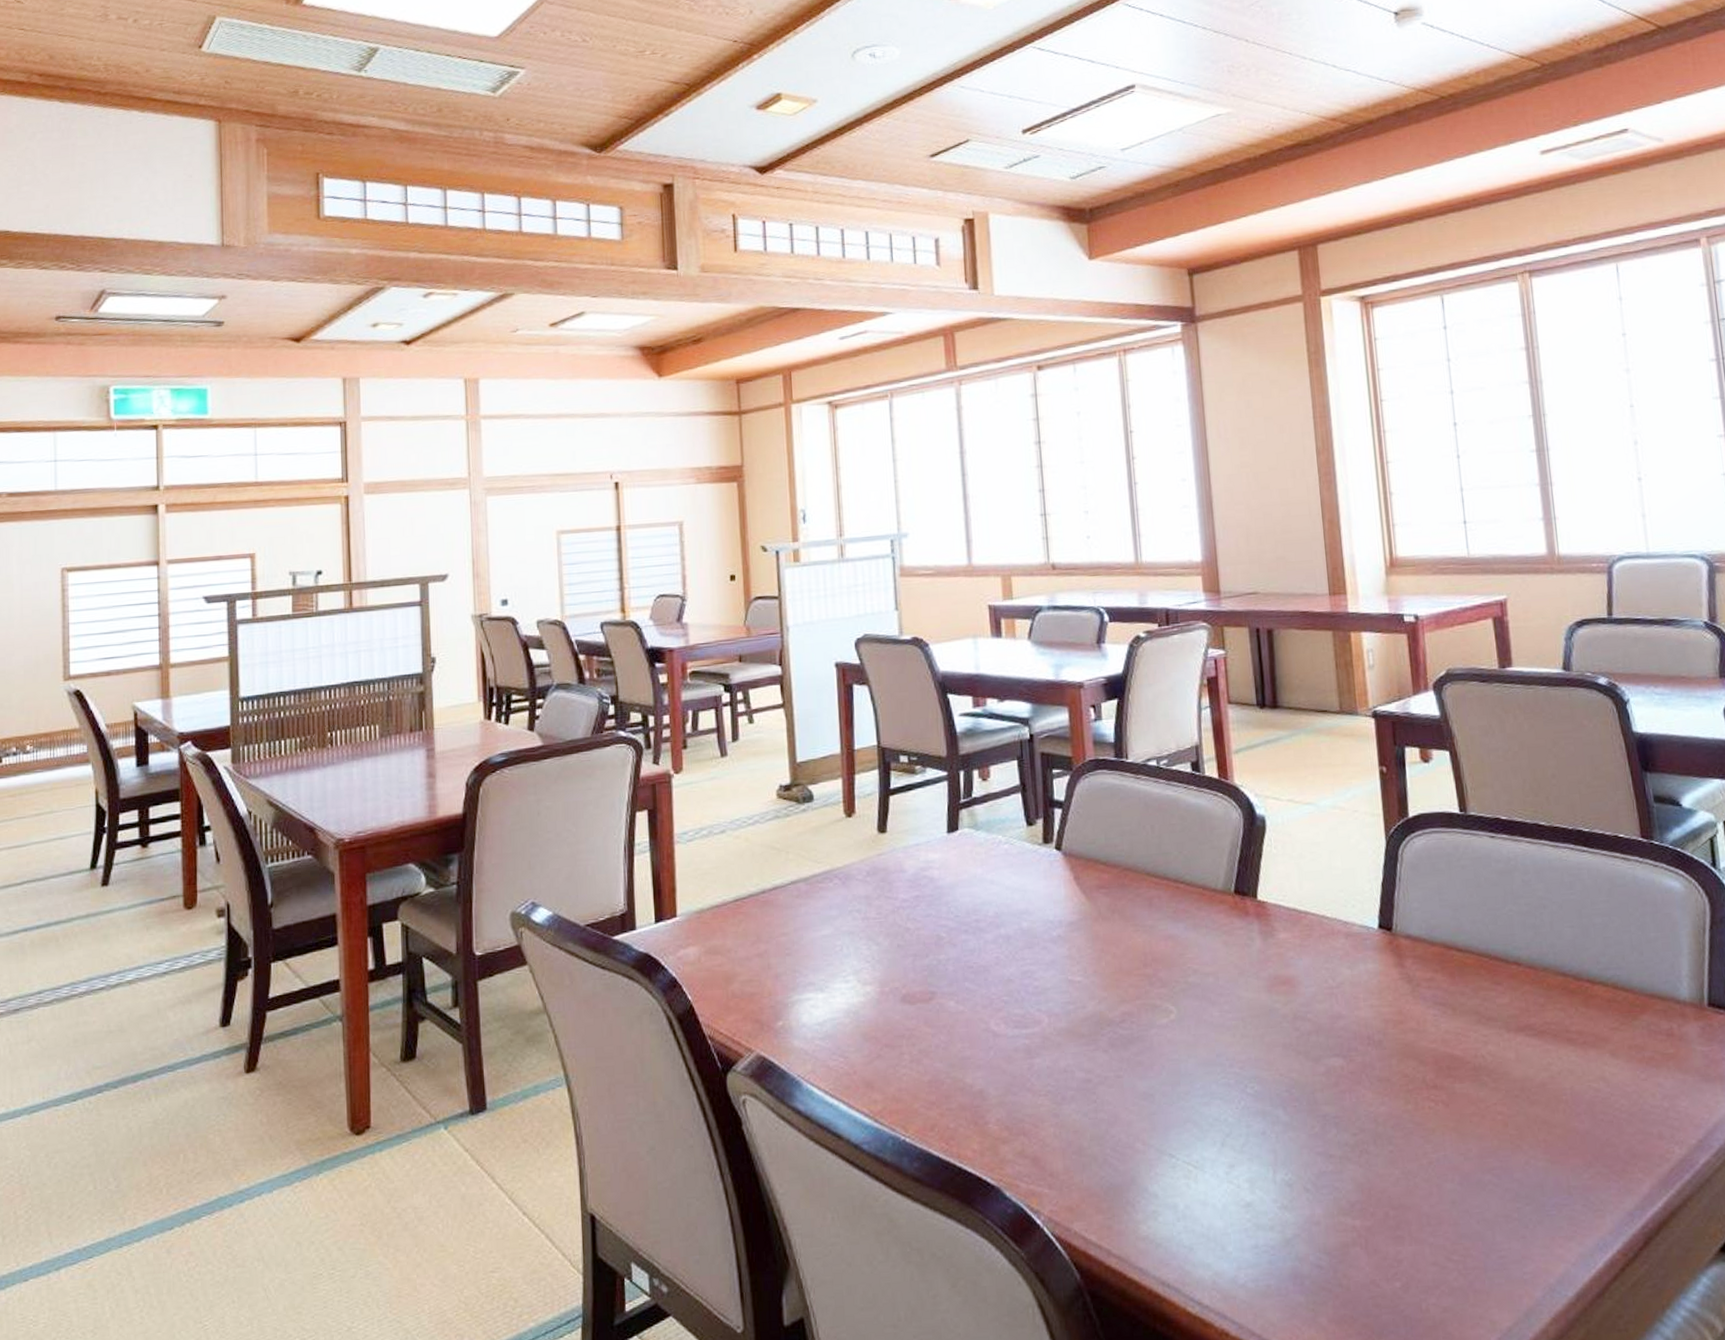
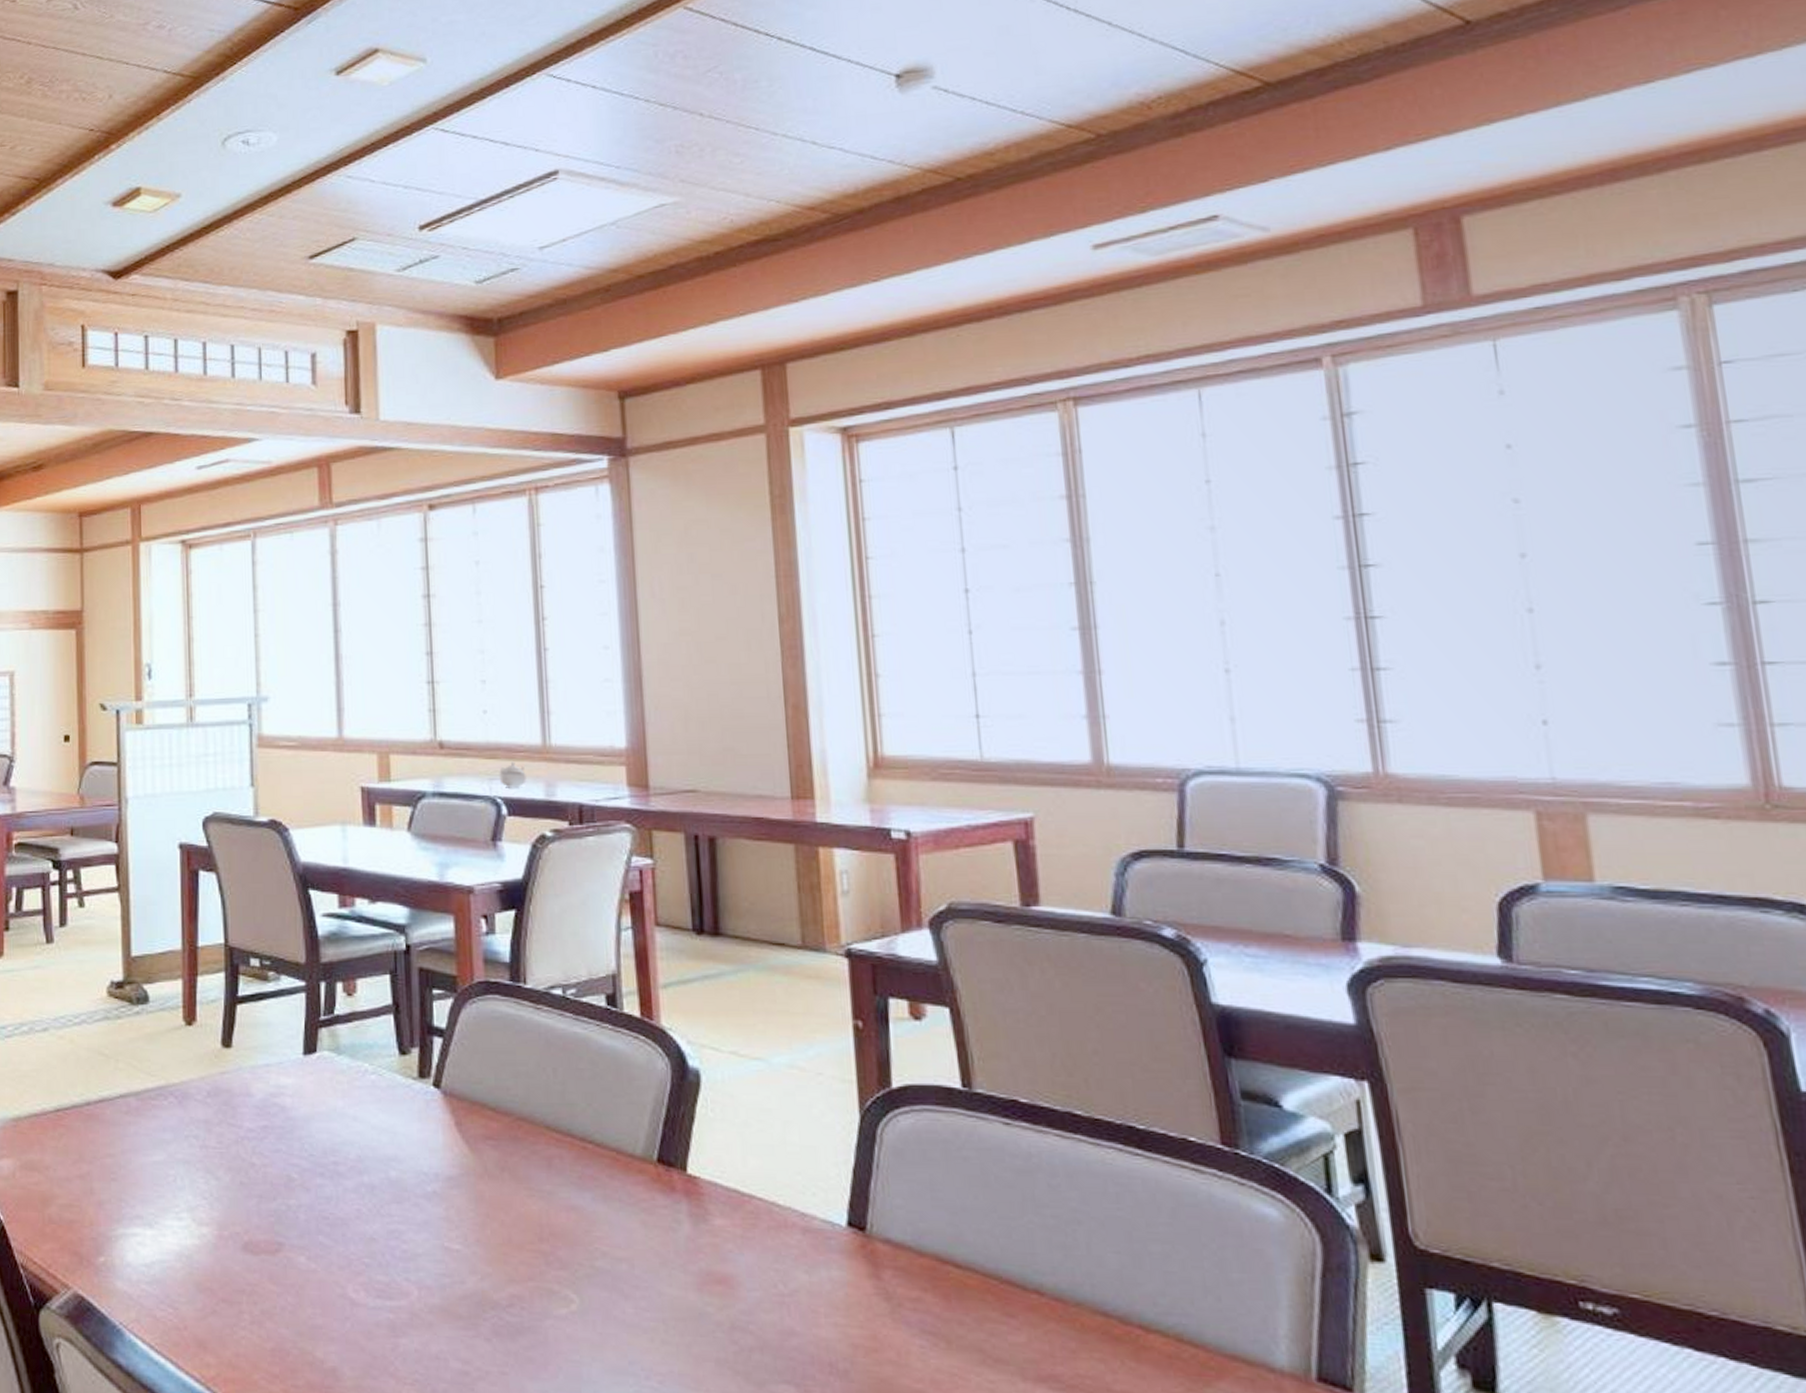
teapot: none [1101,577,1123,599] -> present [499,761,527,788]

